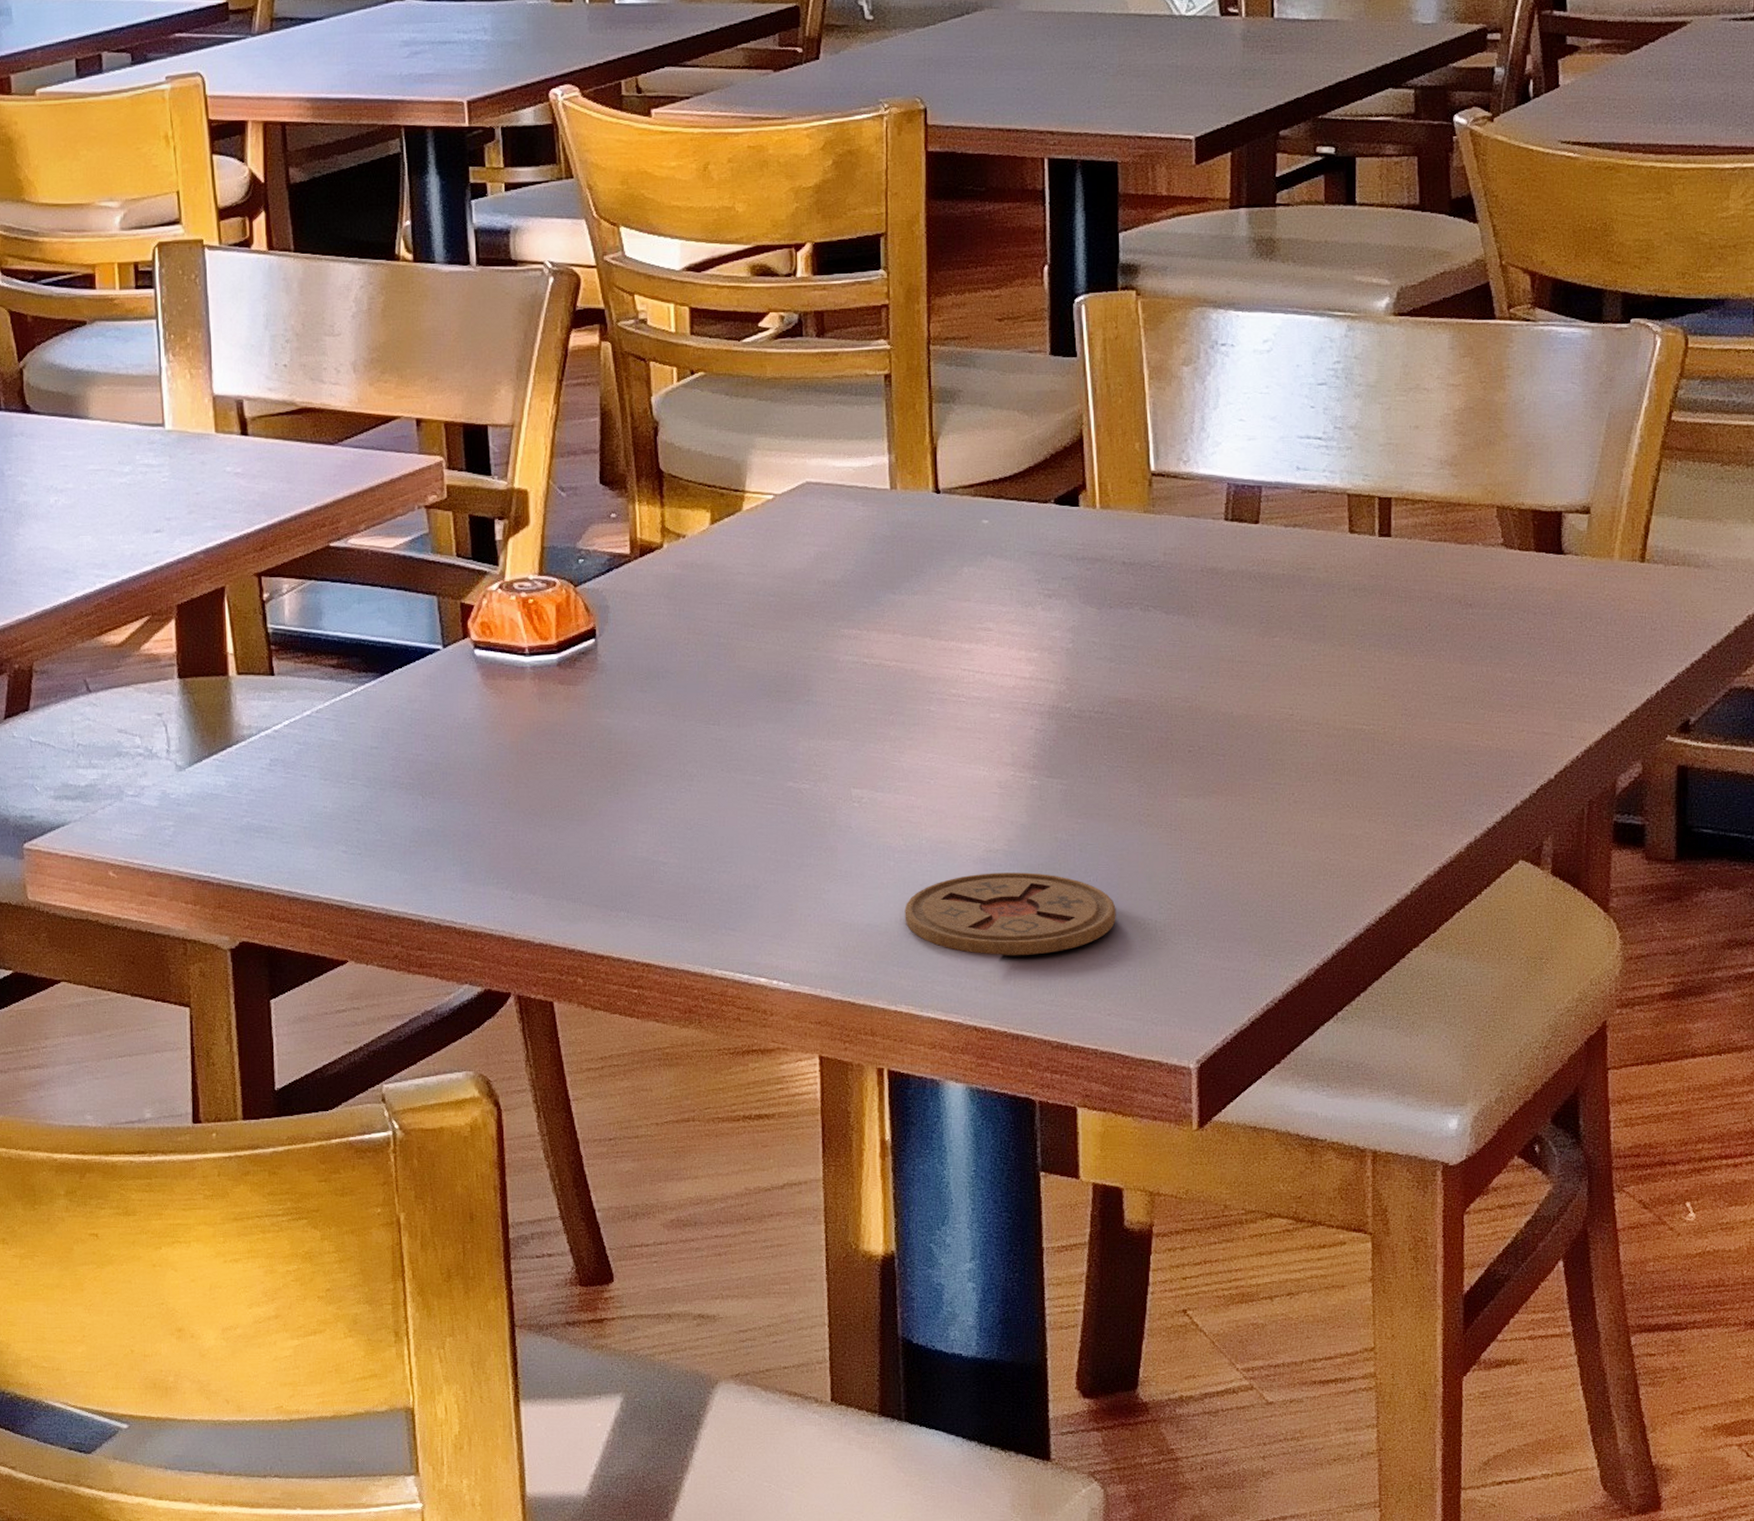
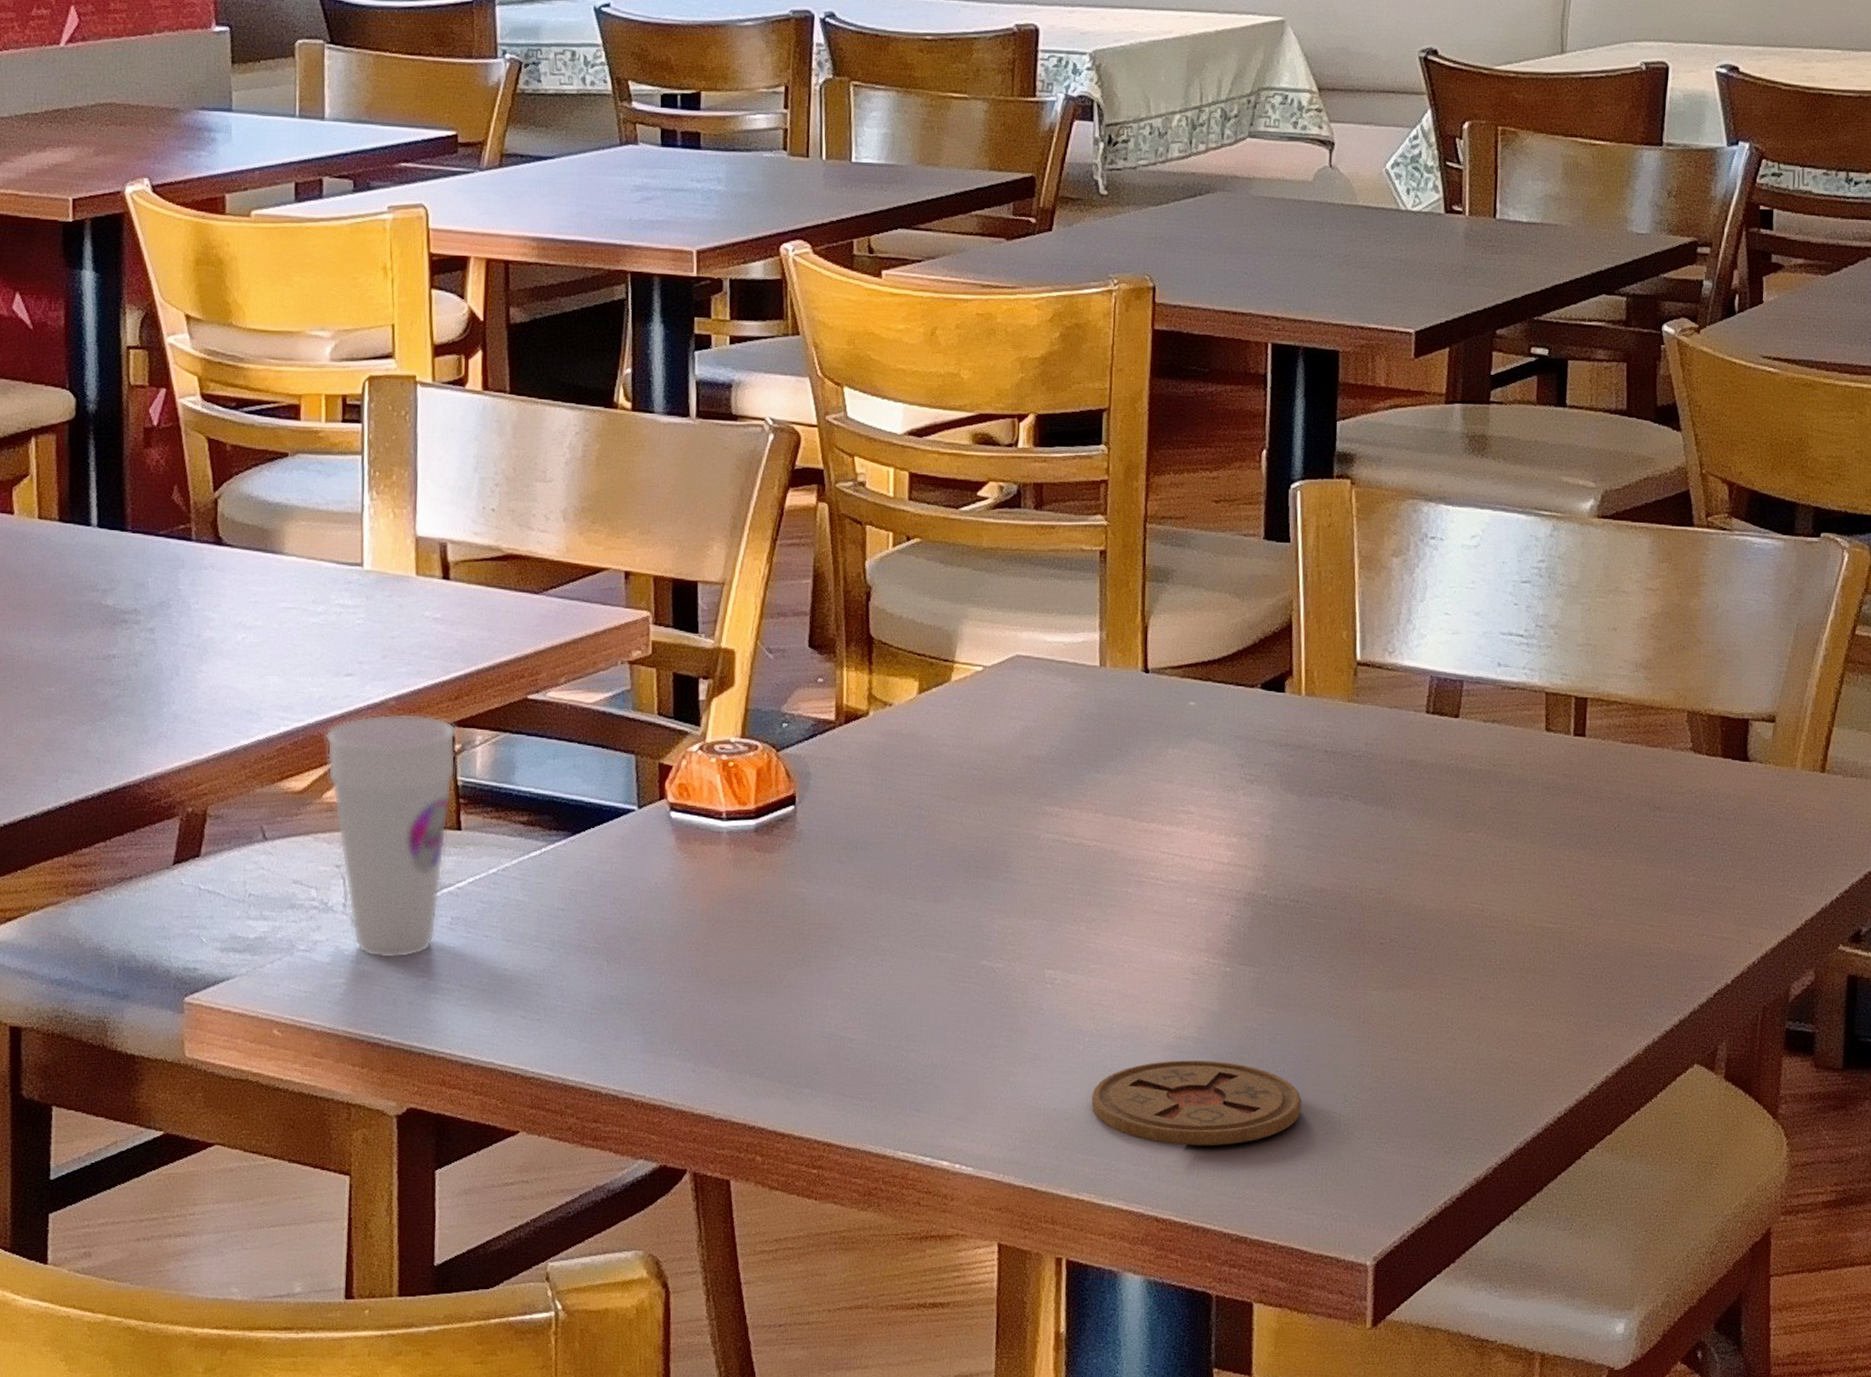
cup: none [139,567,265,801] -> present [325,714,457,959]

